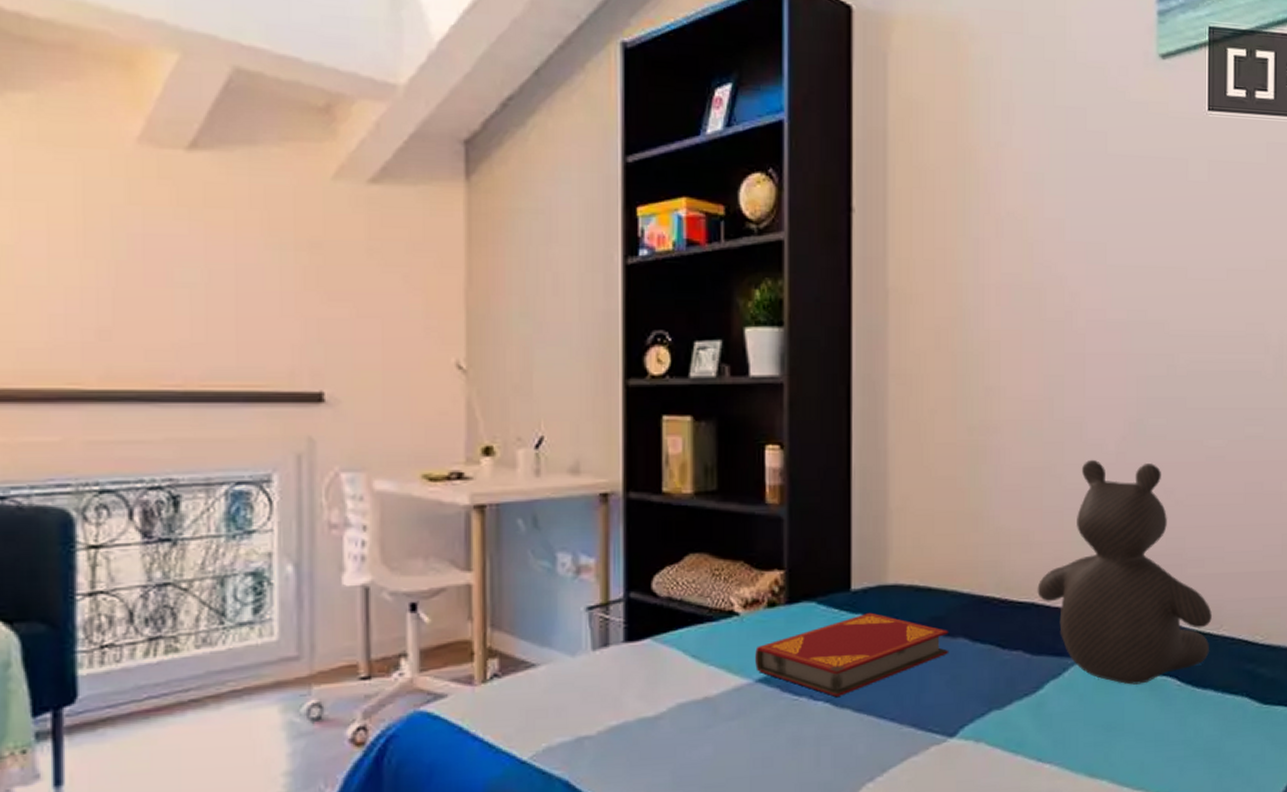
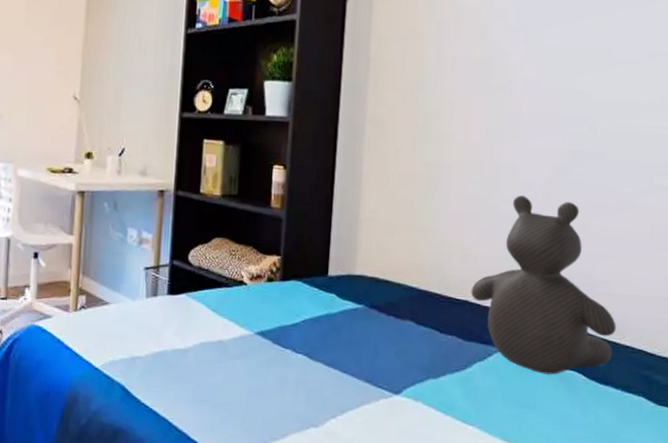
hardback book: present [755,612,948,697] -> none [256,293,399,352]

